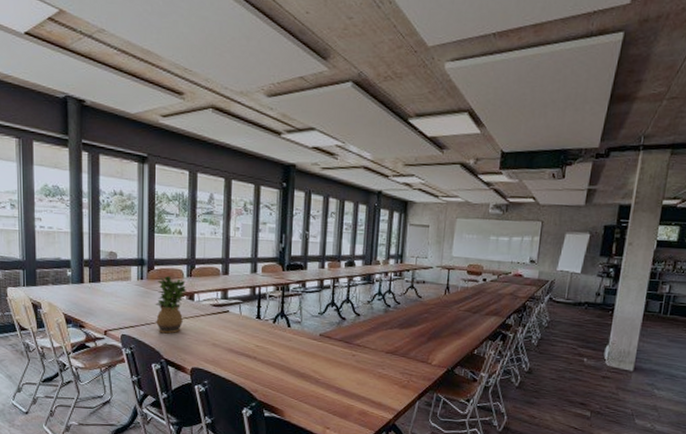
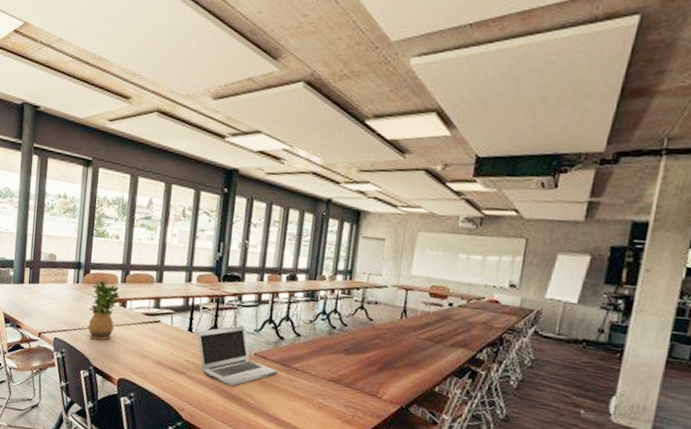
laptop: none [265,309,342,366] -> present [196,325,278,387]

